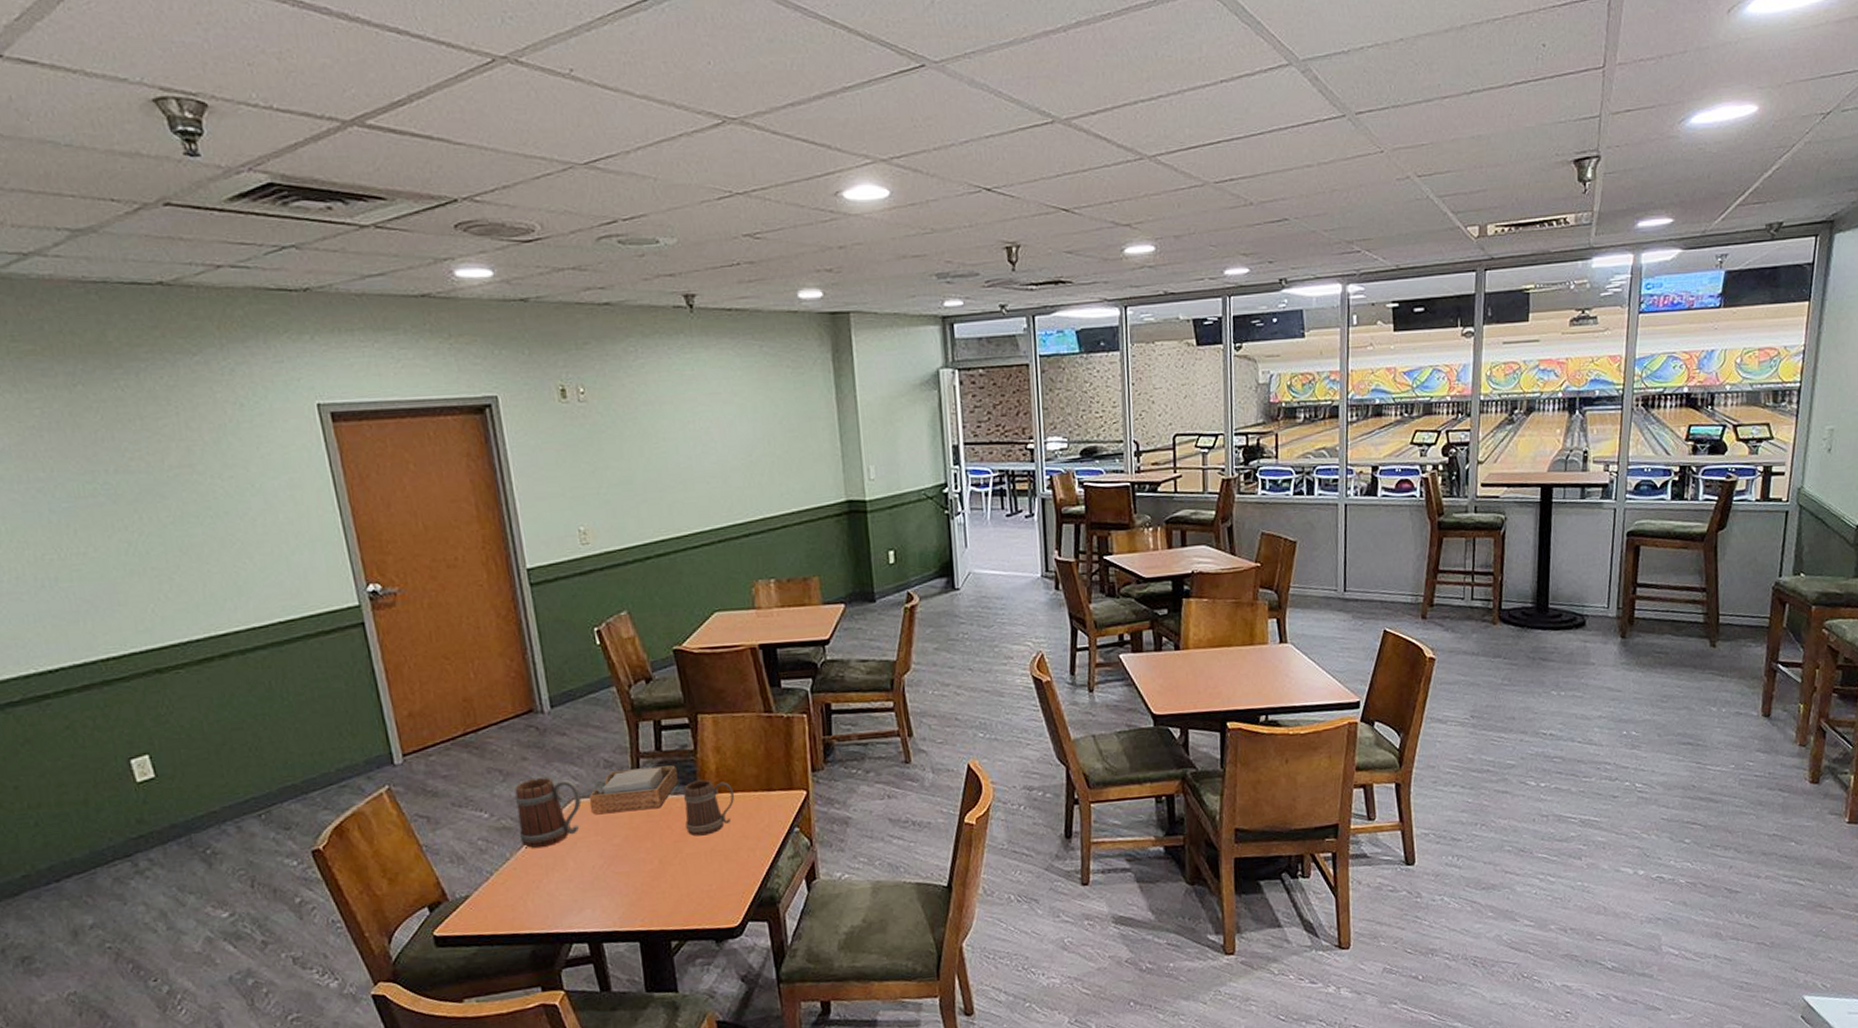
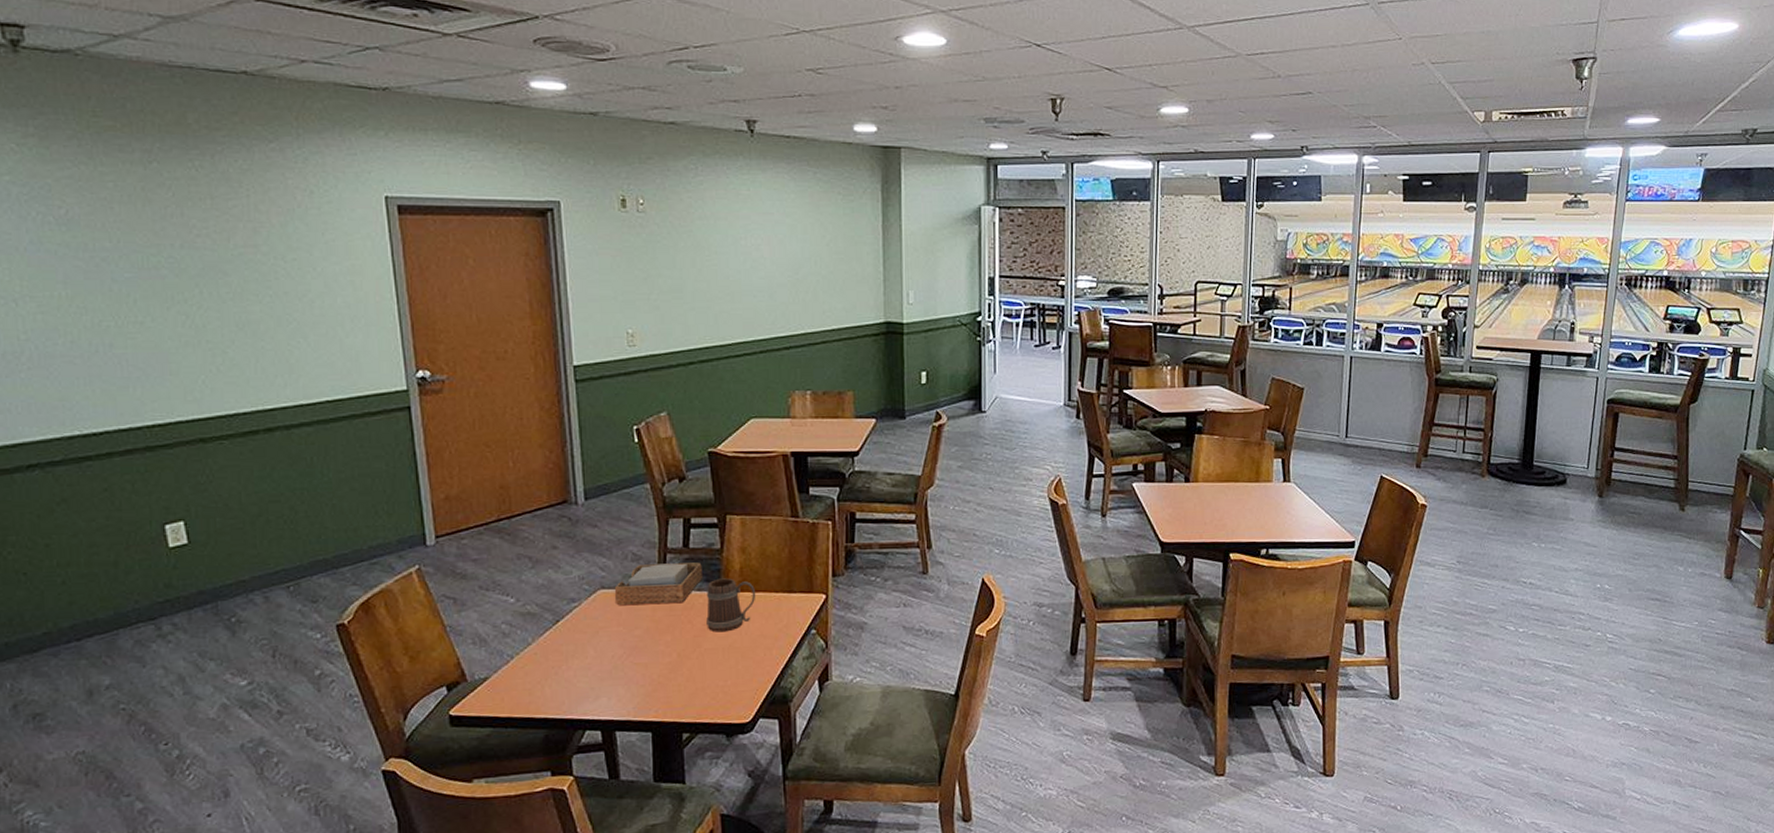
beer mug: present [515,777,582,848] -> none [543,566,607,634]

